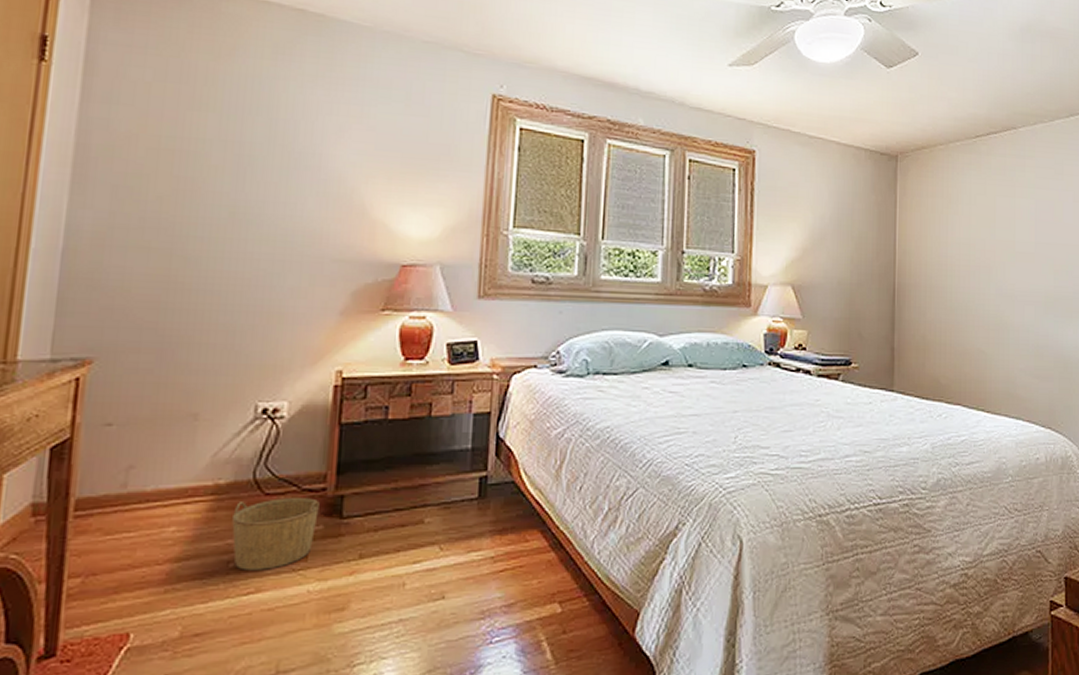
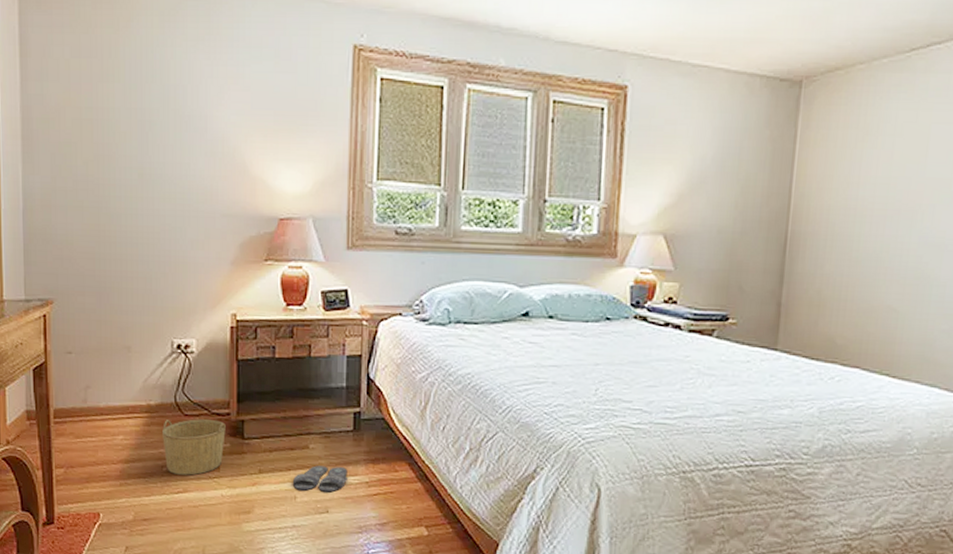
slippers: none [402,542,471,575] -> present [293,465,349,493]

